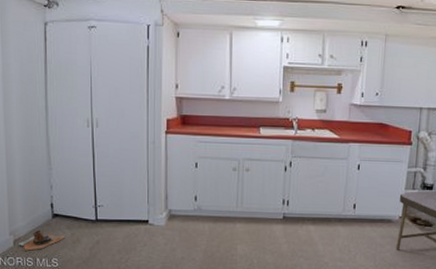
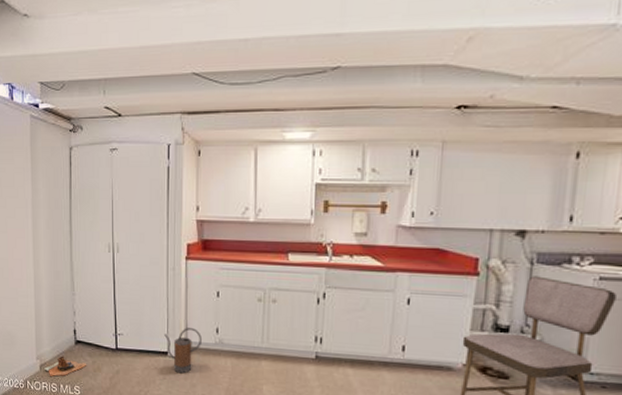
watering can: none [145,197,181,240] -> present [164,328,202,374]

